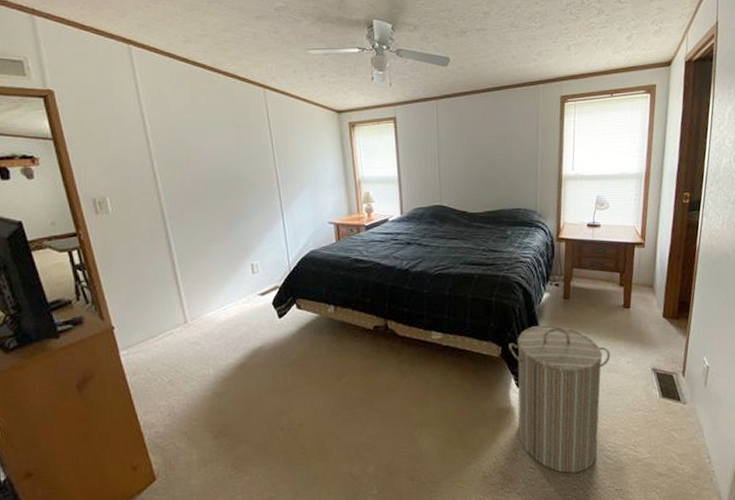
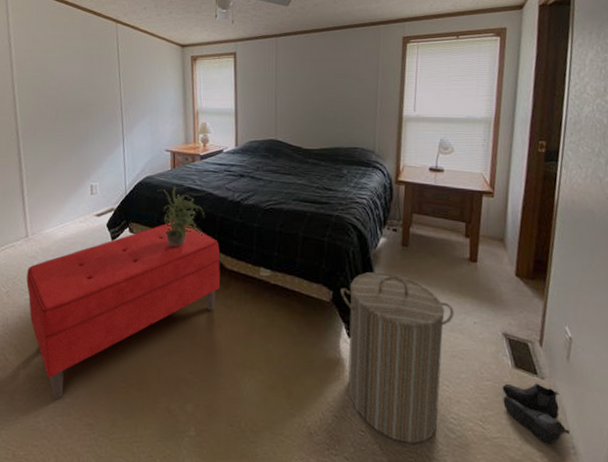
bench: none [190,294,393,480] -> present [26,221,220,400]
potted plant: none [323,259,373,319] -> present [158,186,205,247]
boots: none [651,407,707,458] -> present [502,382,571,444]

